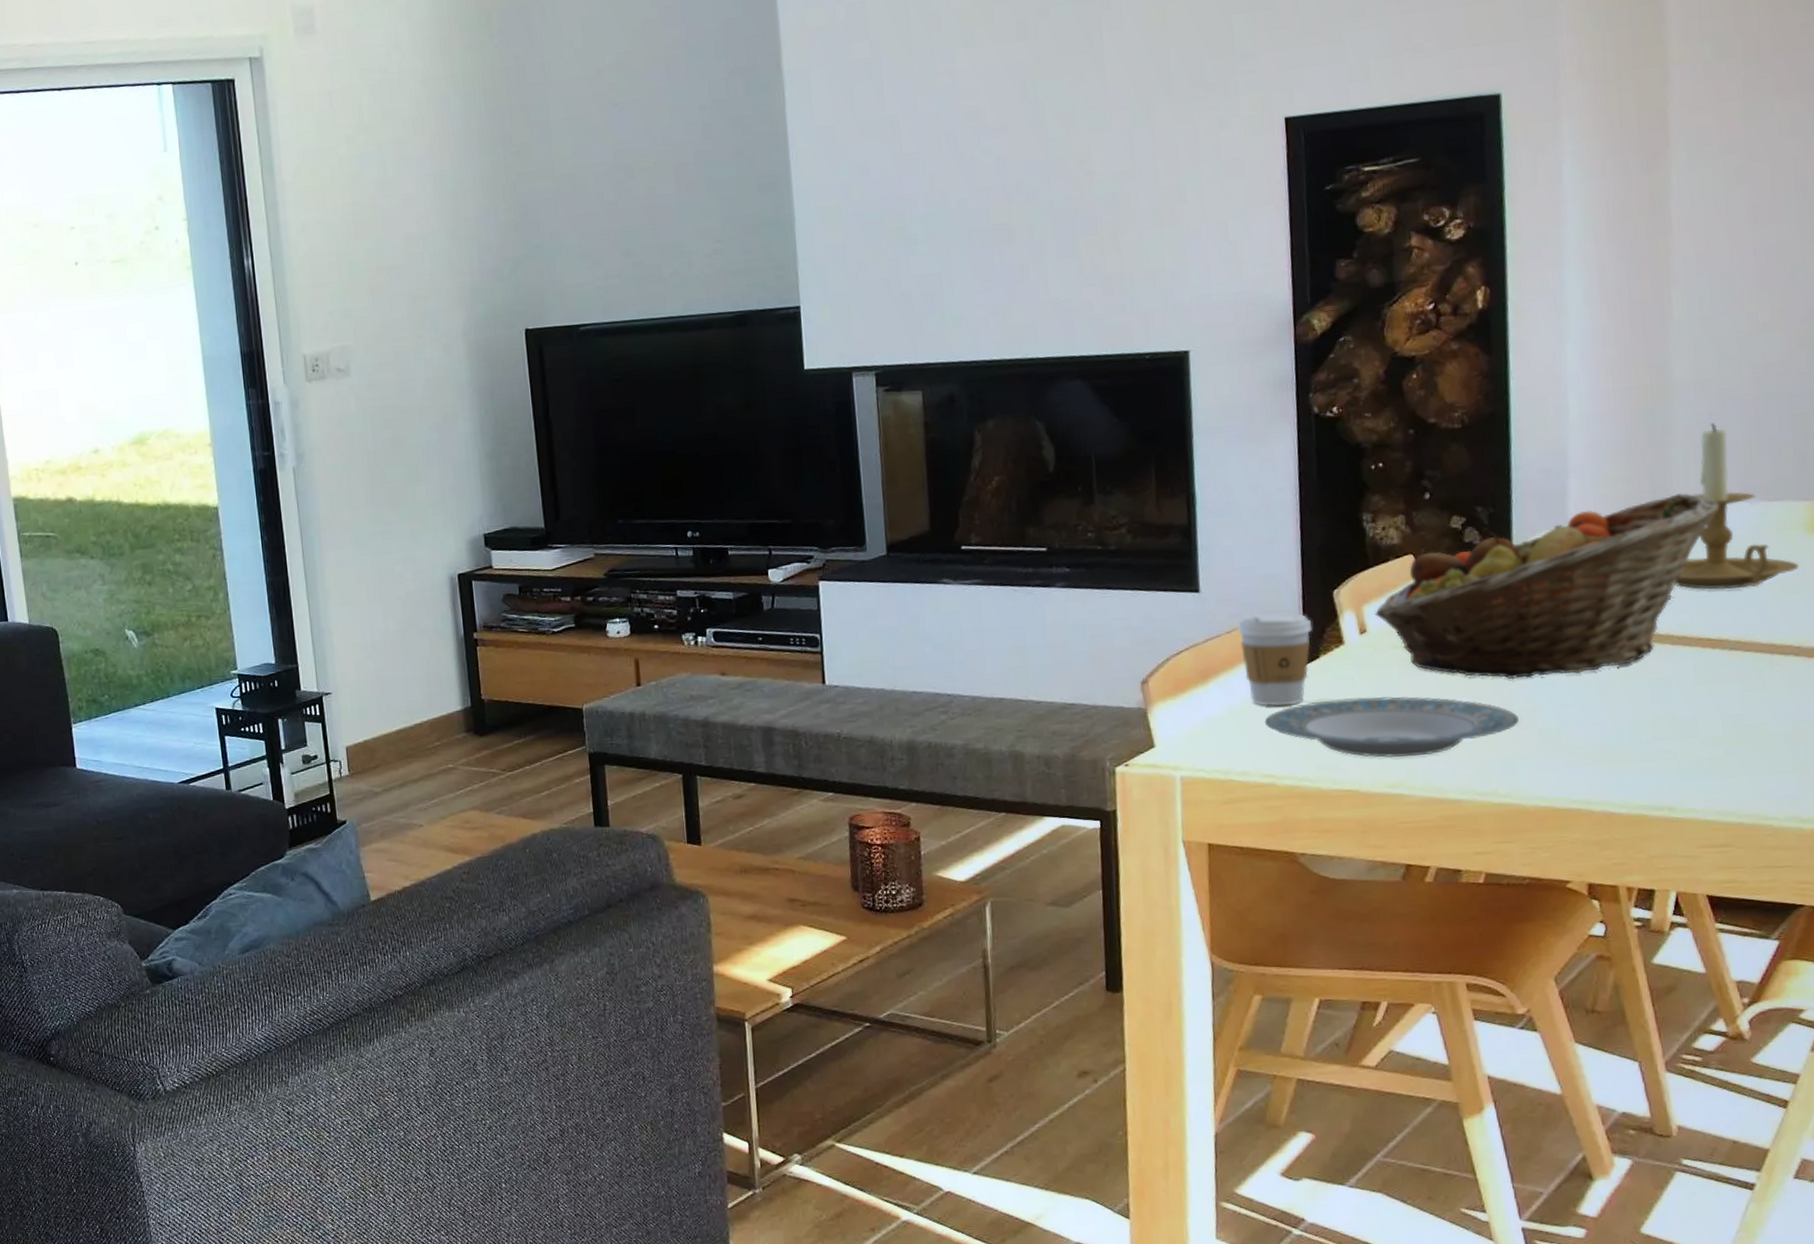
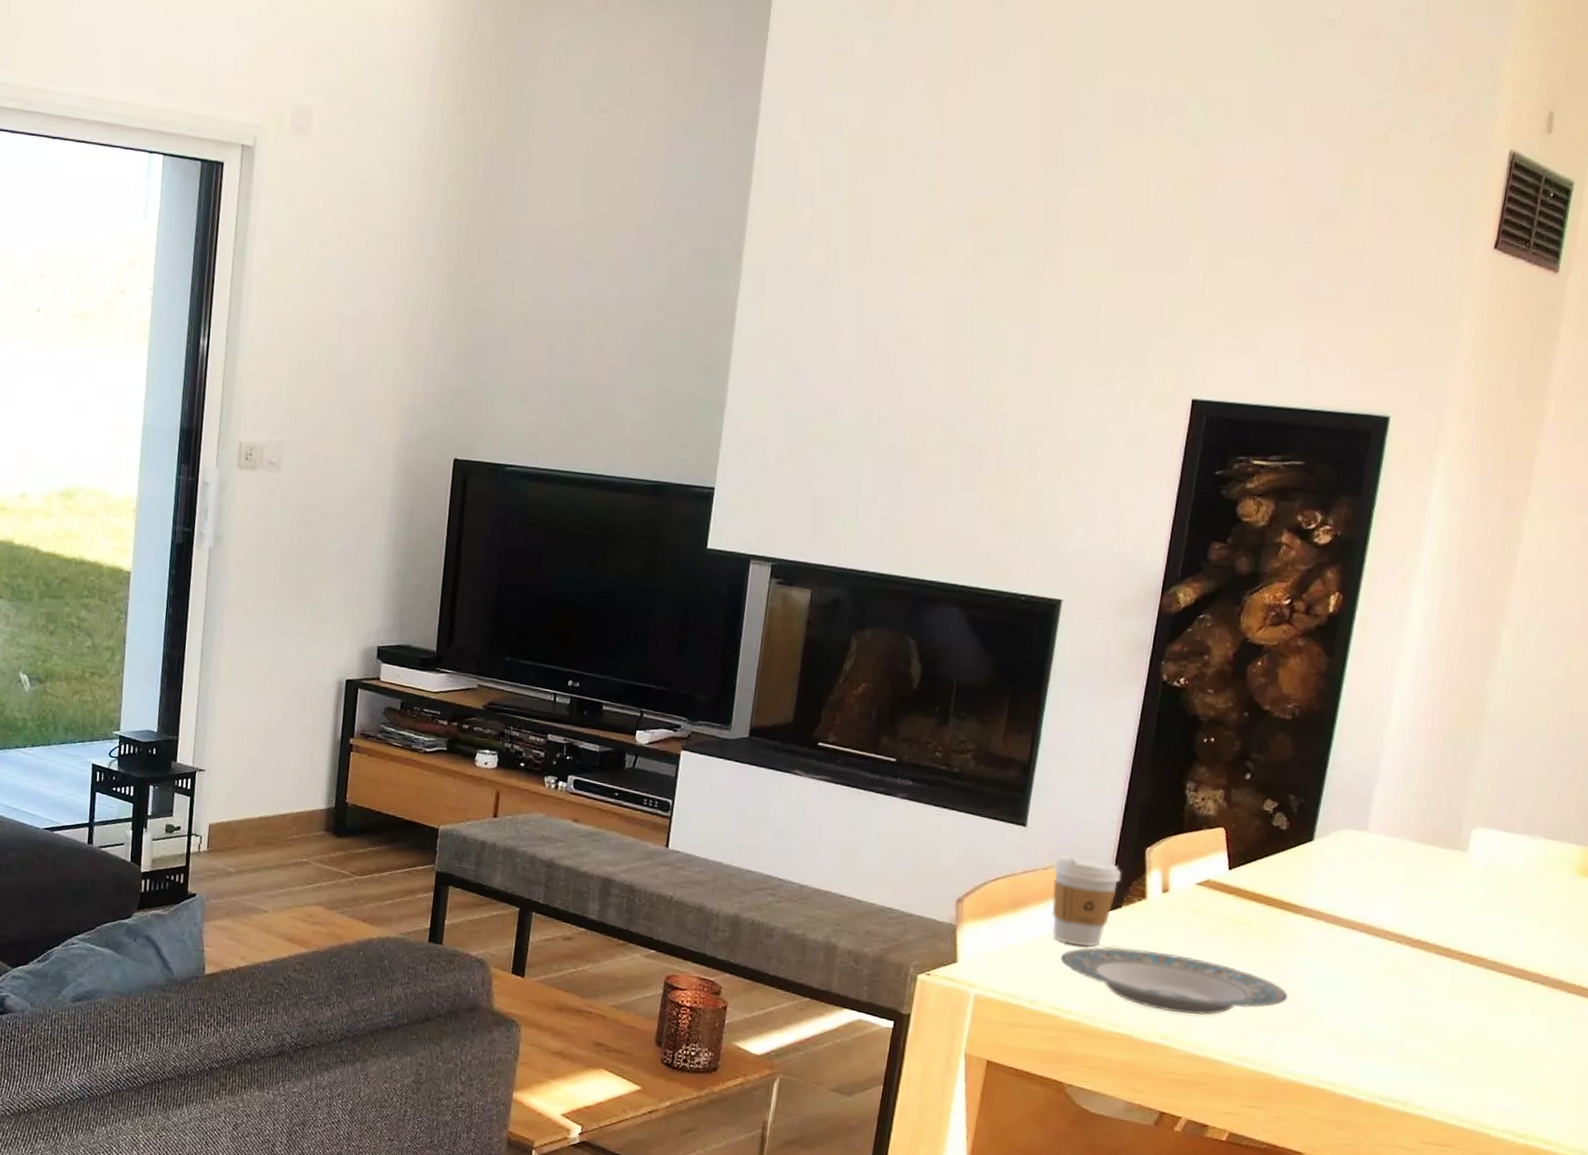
fruit basket: present [1375,493,1720,680] -> none [1179,815,1505,966]
candle holder: present [1675,422,1800,590] -> none [1450,757,1563,915]

